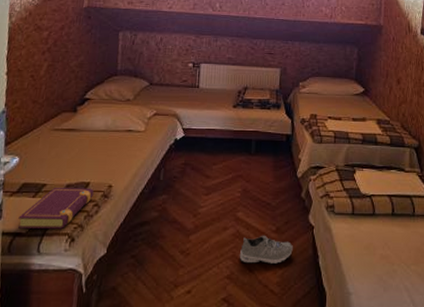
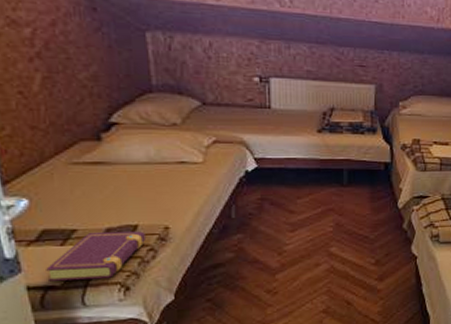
sneaker: present [239,235,293,264] -> none [335,268,395,297]

